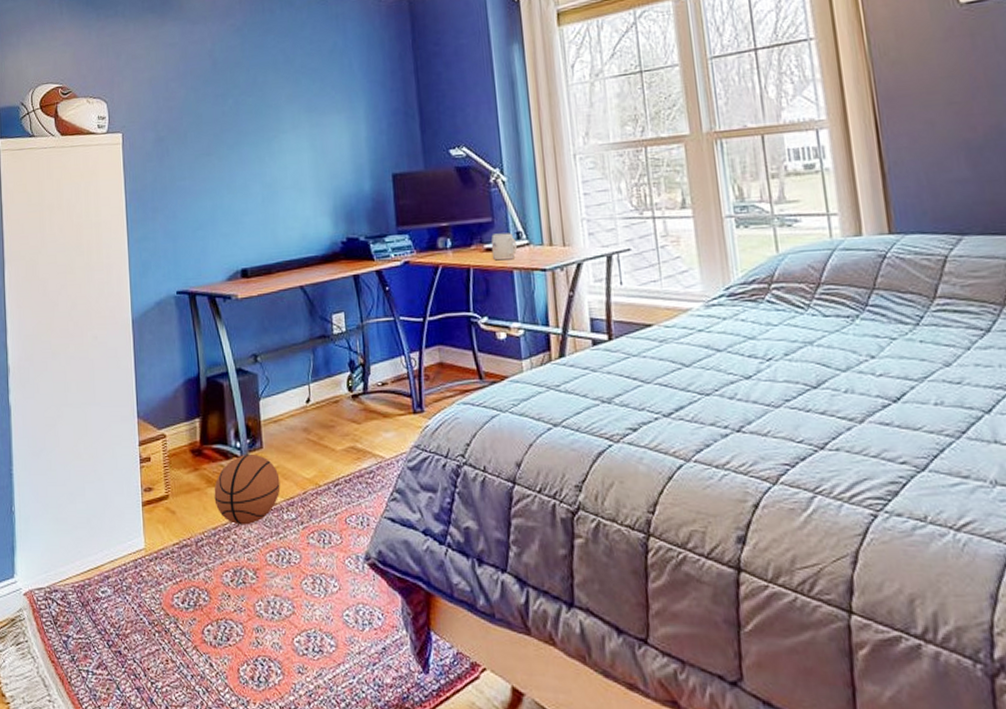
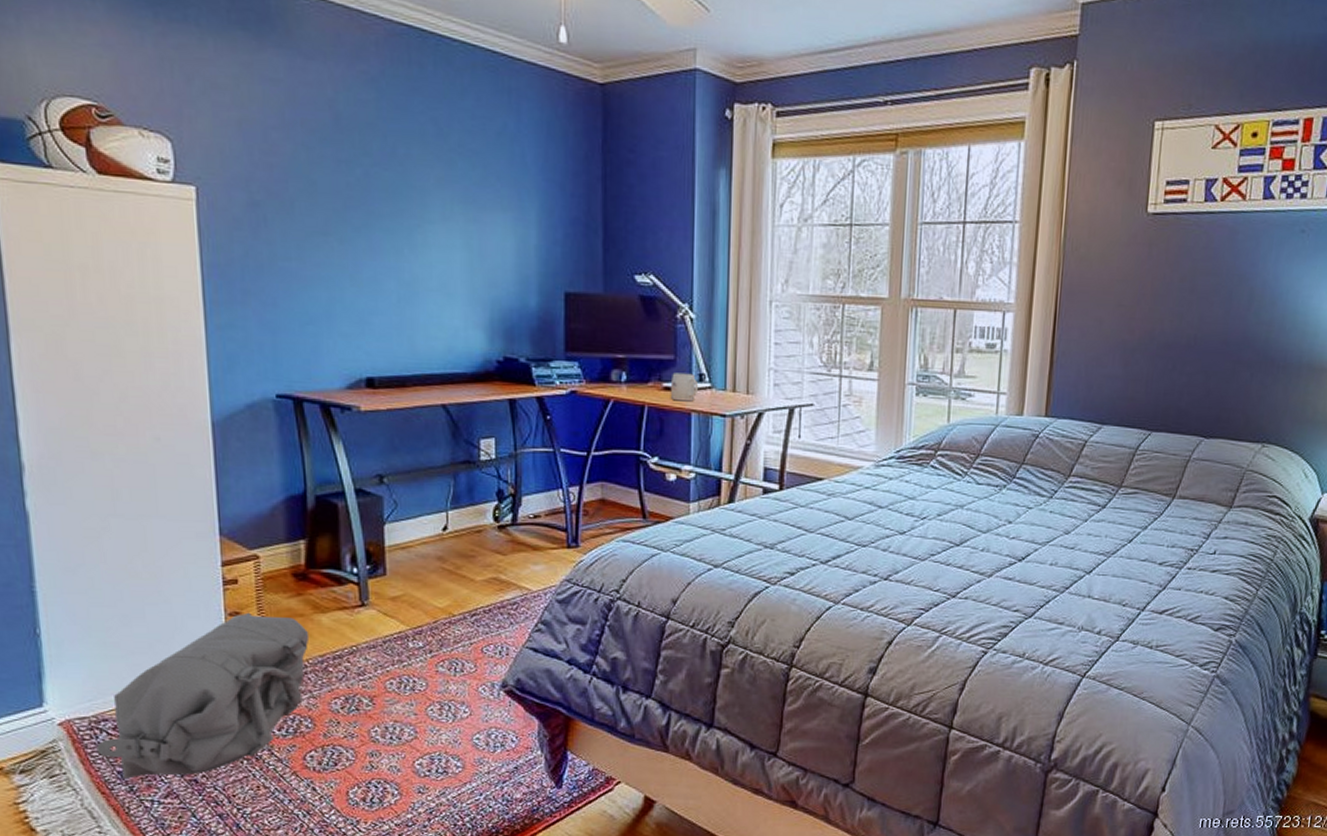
duffel bag: none [49,487,205,649] -> present [96,612,310,779]
basketball: present [214,455,281,525] -> none [322,581,406,653]

